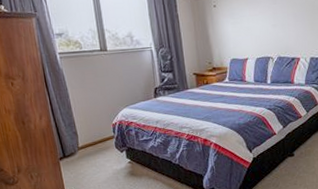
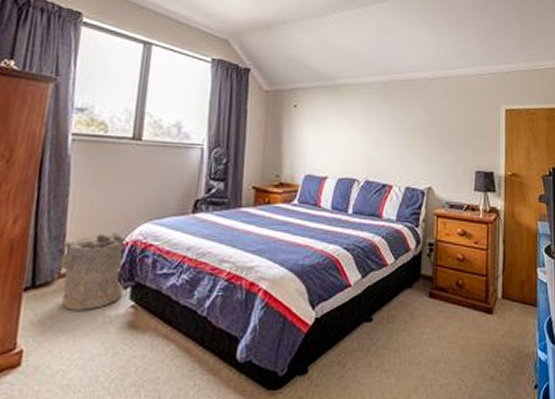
laundry hamper: none [75,117,121,169] -> present [59,233,127,310]

